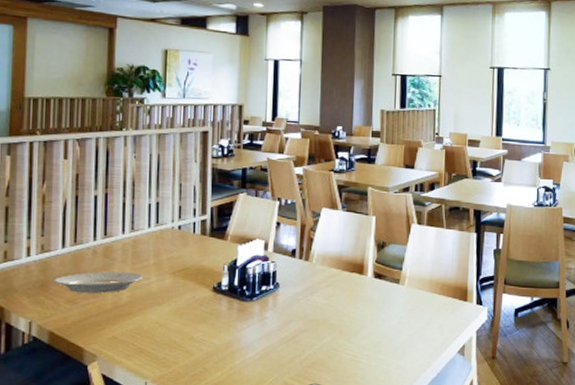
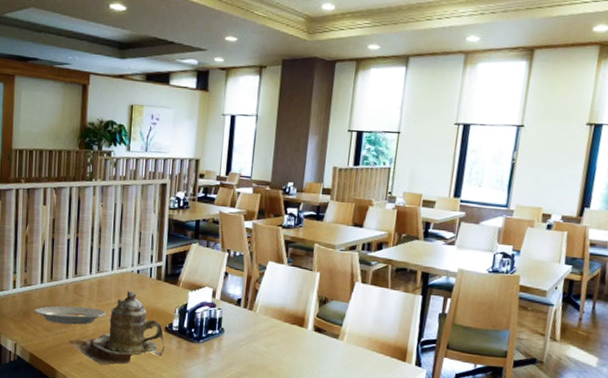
teapot: none [98,249,214,339] -> present [68,291,165,367]

